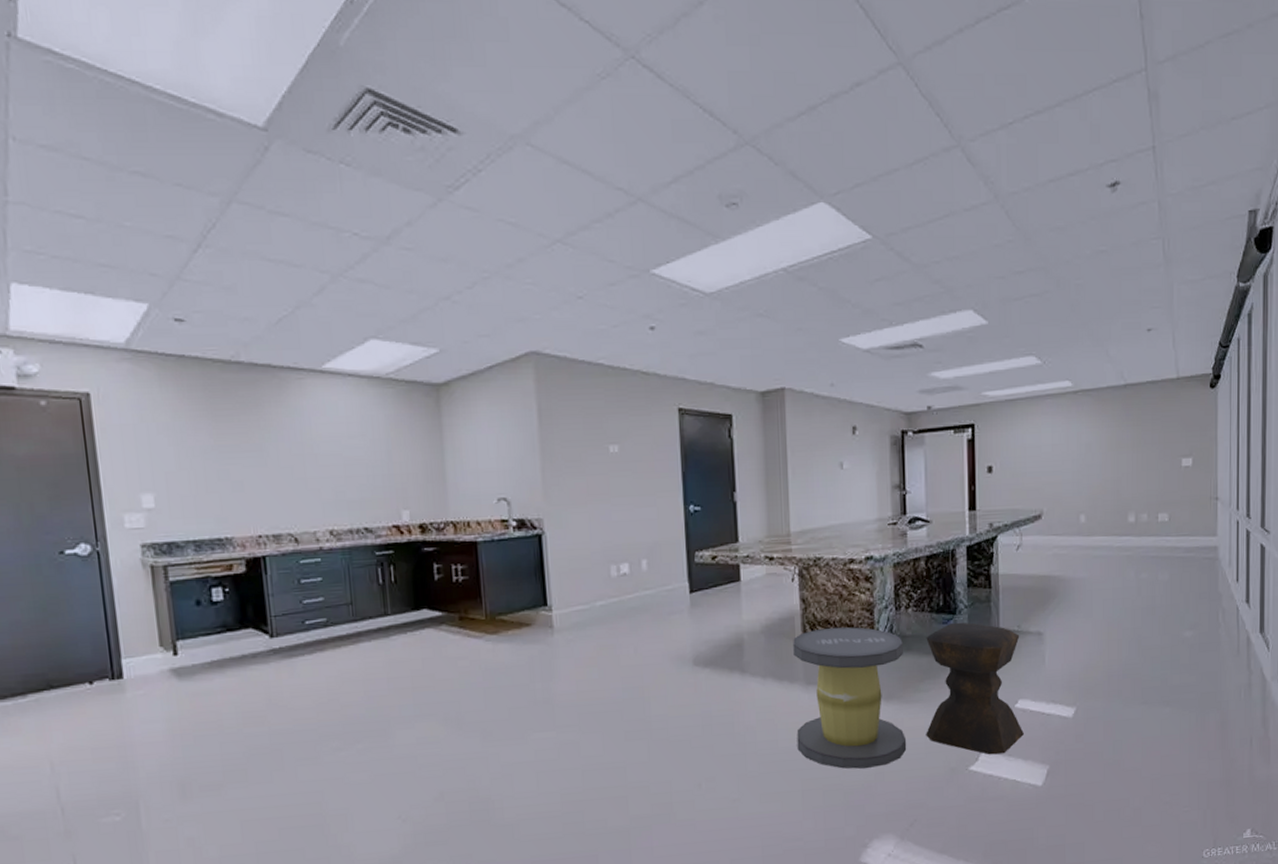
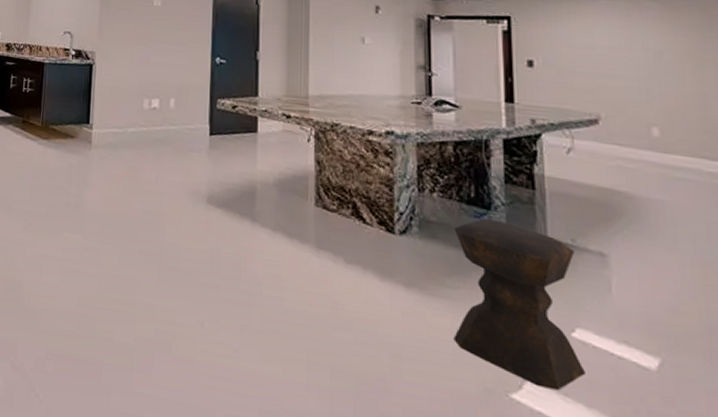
stool: present [793,627,907,769] -> none [304,193,430,361]

